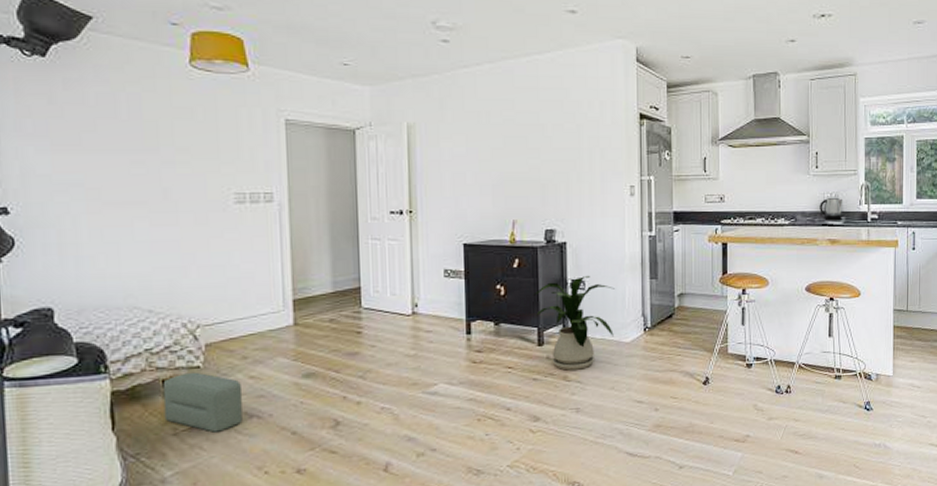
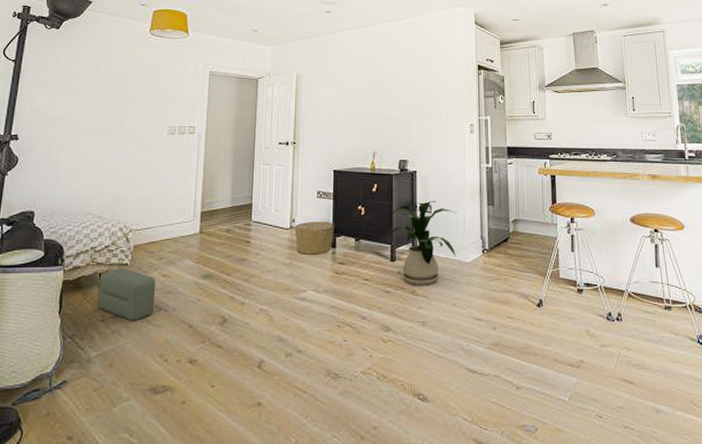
basket: none [418,304,469,344] -> present [294,221,335,255]
kettle: present [820,197,842,221] -> none [639,136,661,158]

